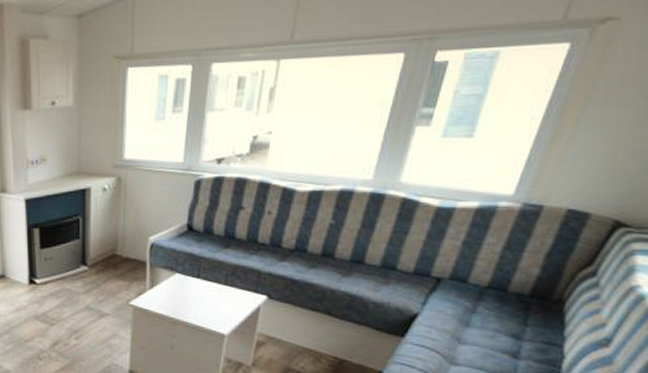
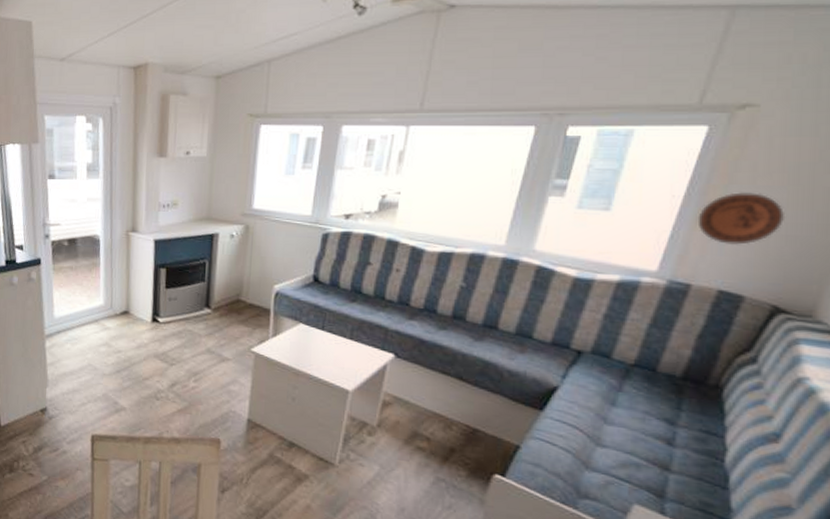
decorative plate: none [553,109,634,164] -> present [697,192,786,245]

